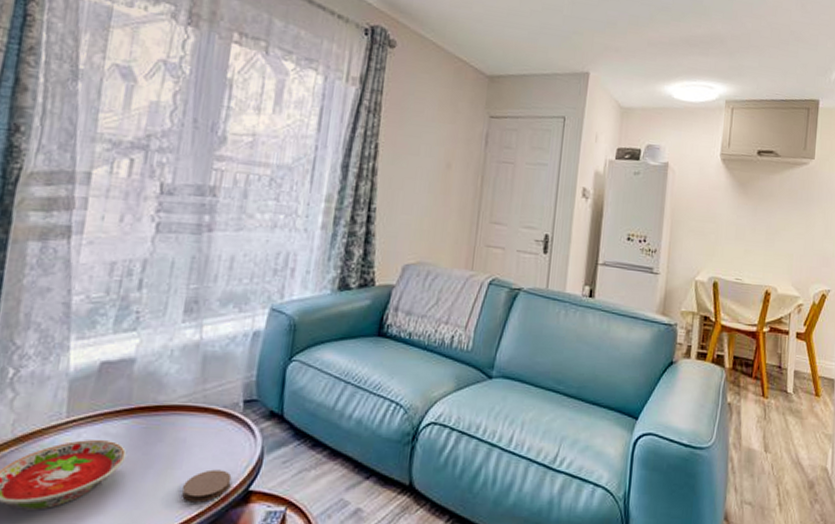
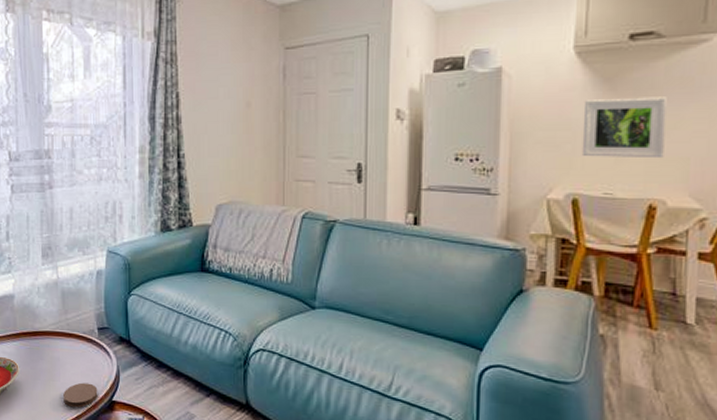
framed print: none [722,199,780,253] -> present [581,97,667,159]

